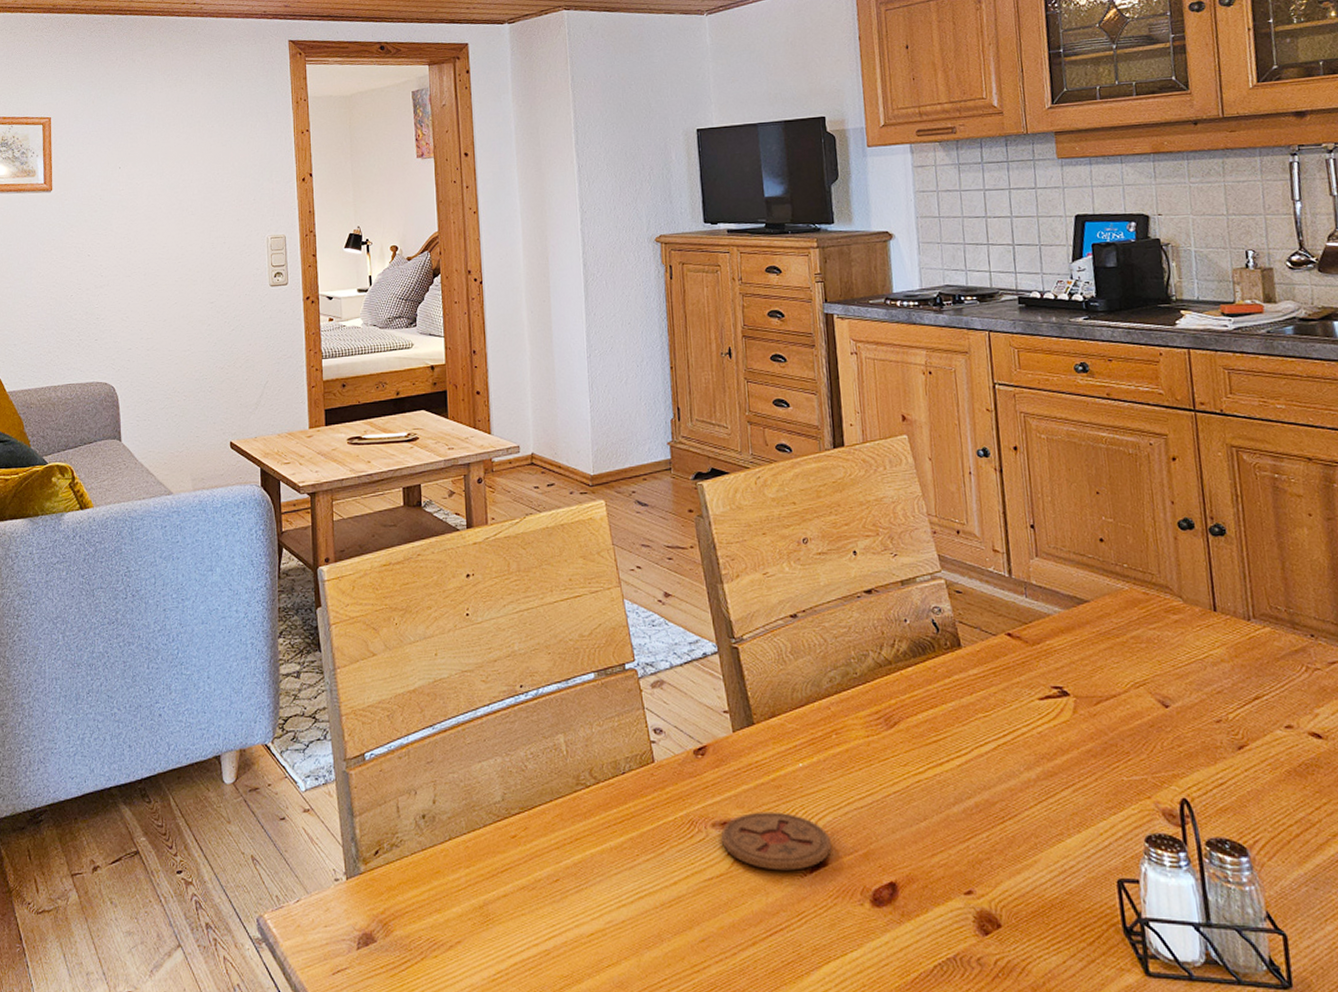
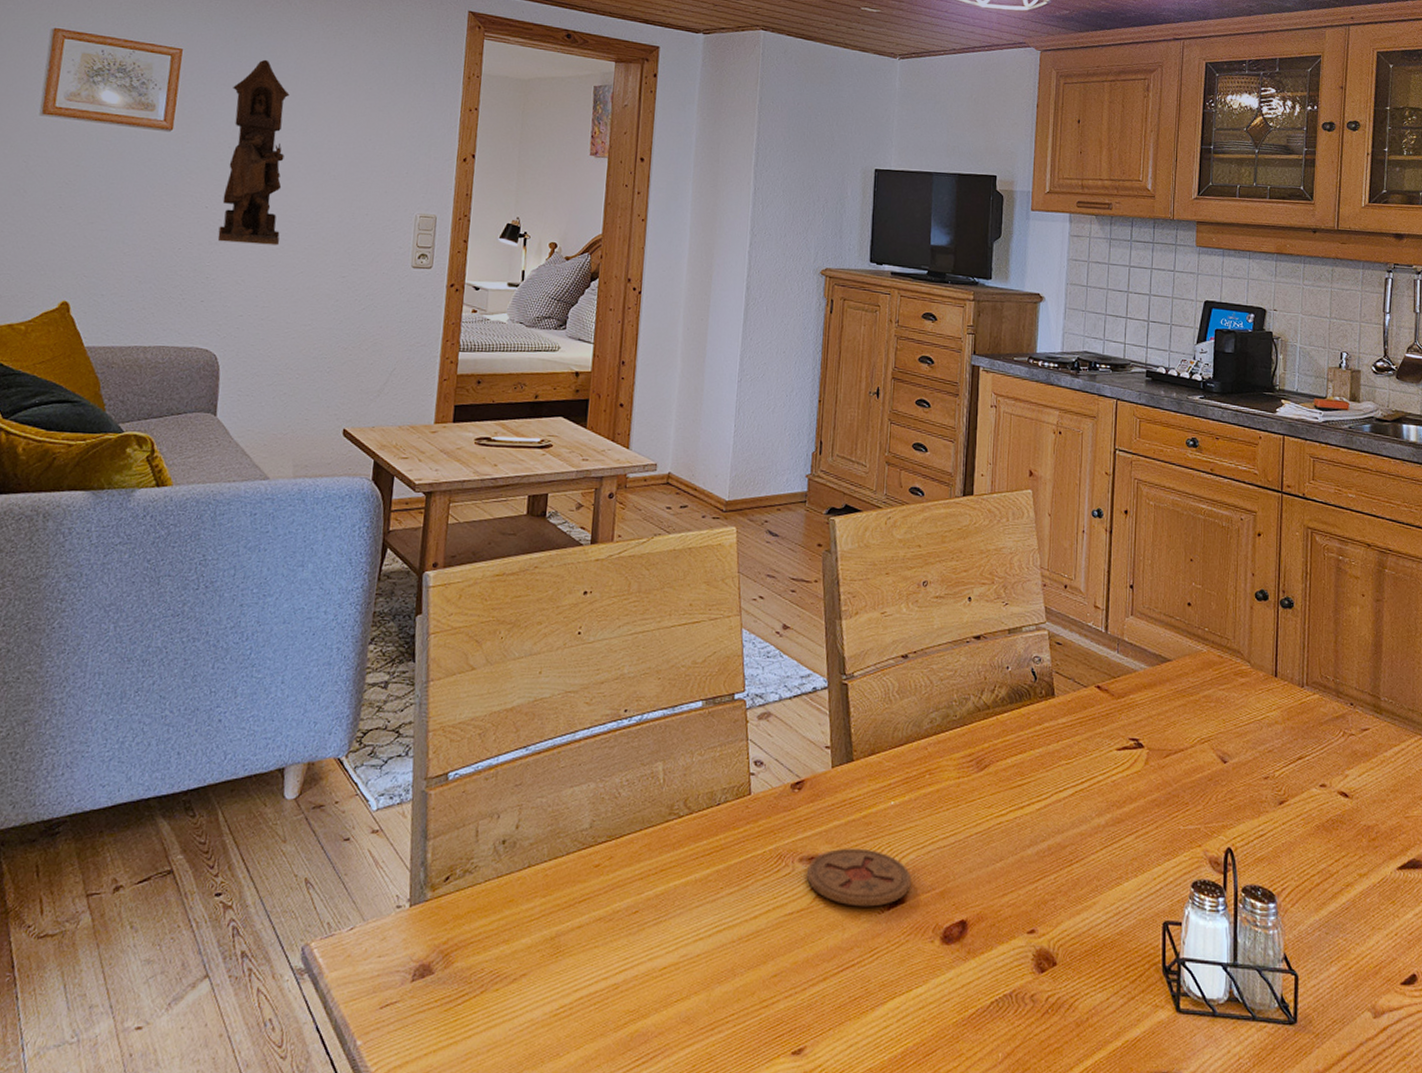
cuckoo clock: none [96,115,154,285] -> present [217,59,290,246]

